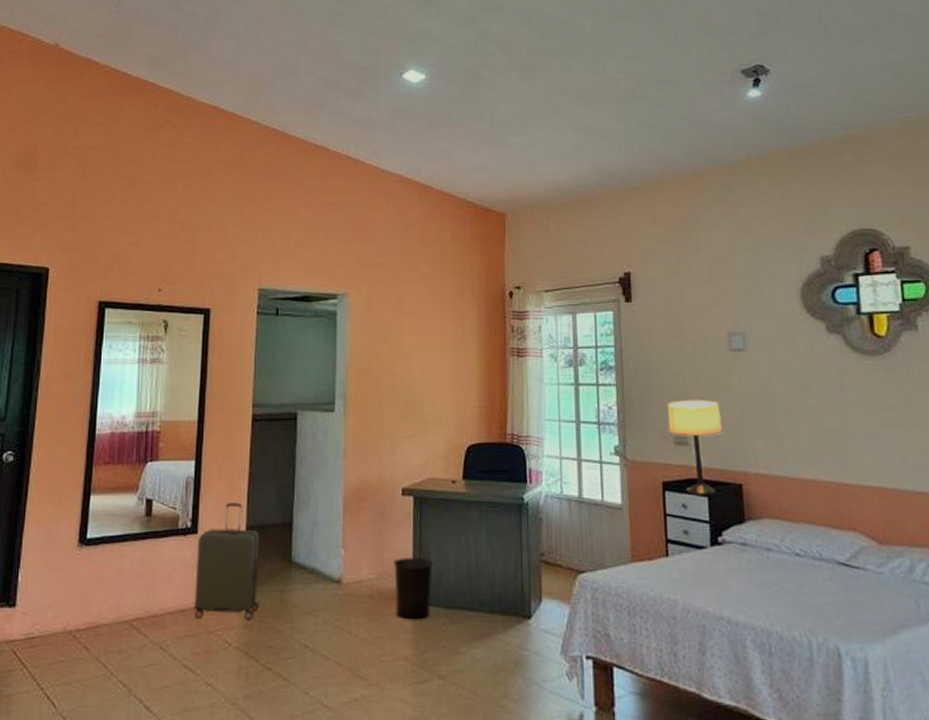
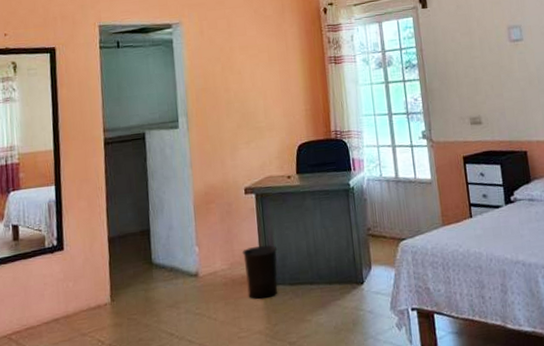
suitcase: present [195,502,260,620] -> none [64,218,127,324]
table lamp: present [668,400,723,496] -> none [463,85,509,165]

